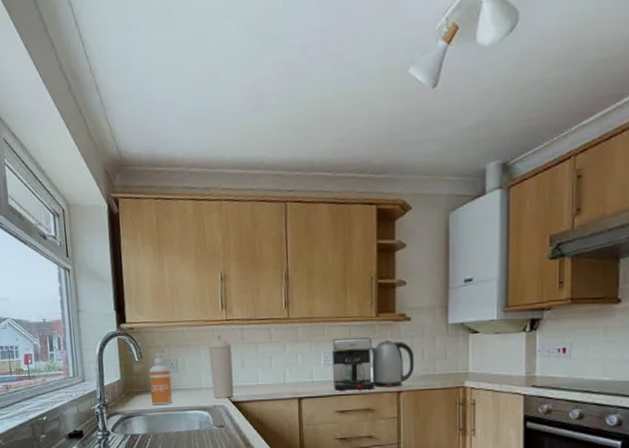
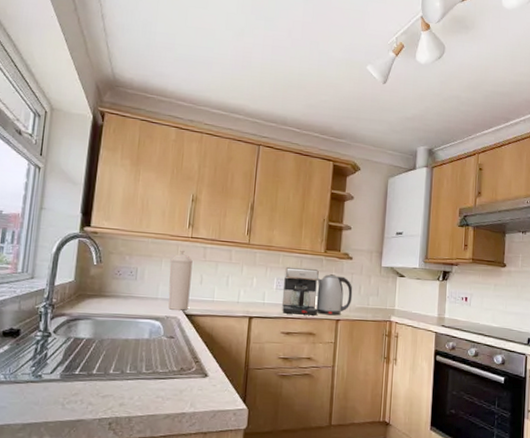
soap dispenser: present [149,353,173,405] -> none [103,260,129,311]

